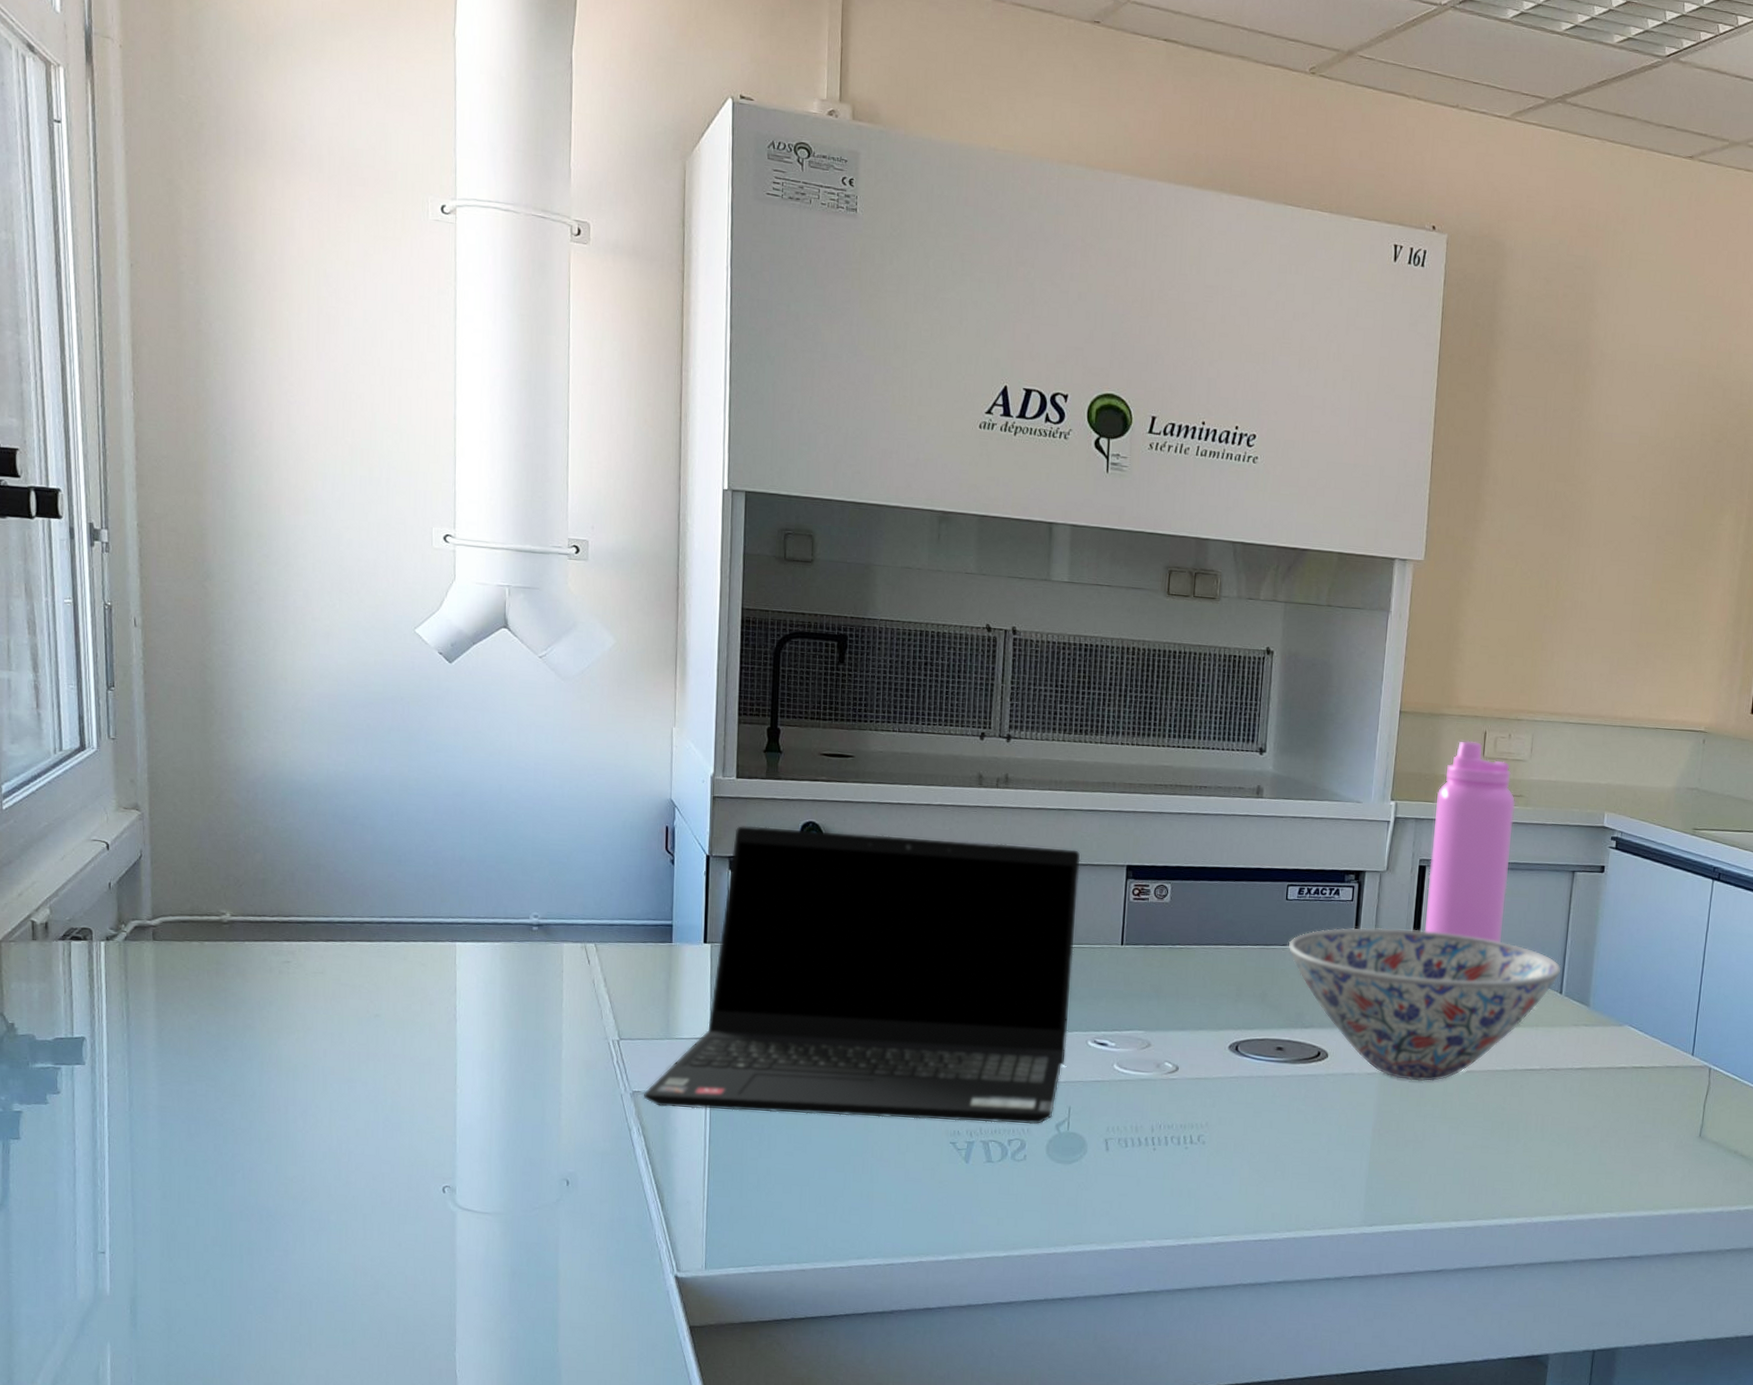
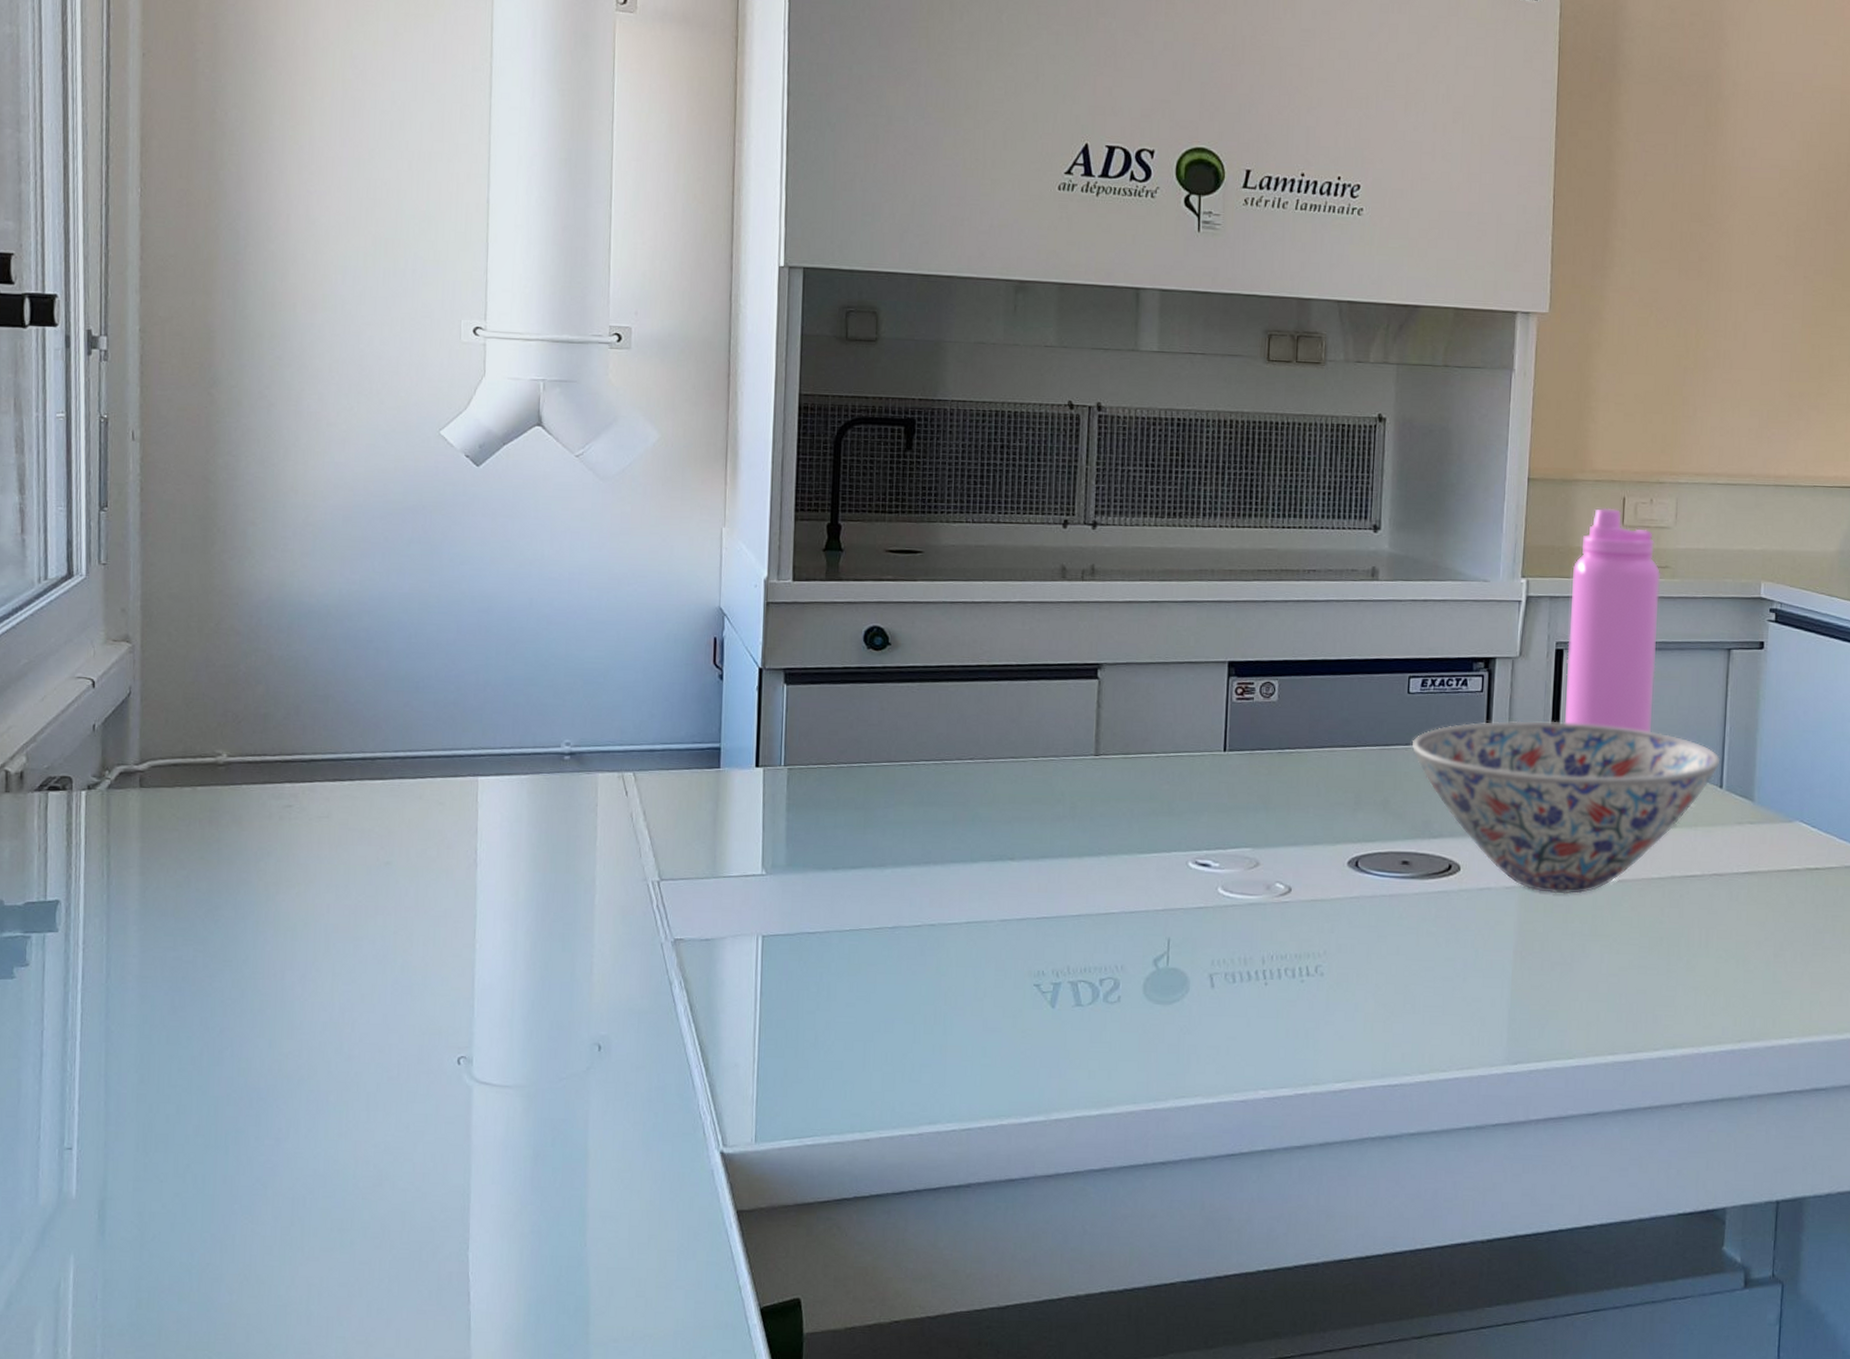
laptop computer: present [643,826,1080,1125] -> none [686,633,1176,961]

